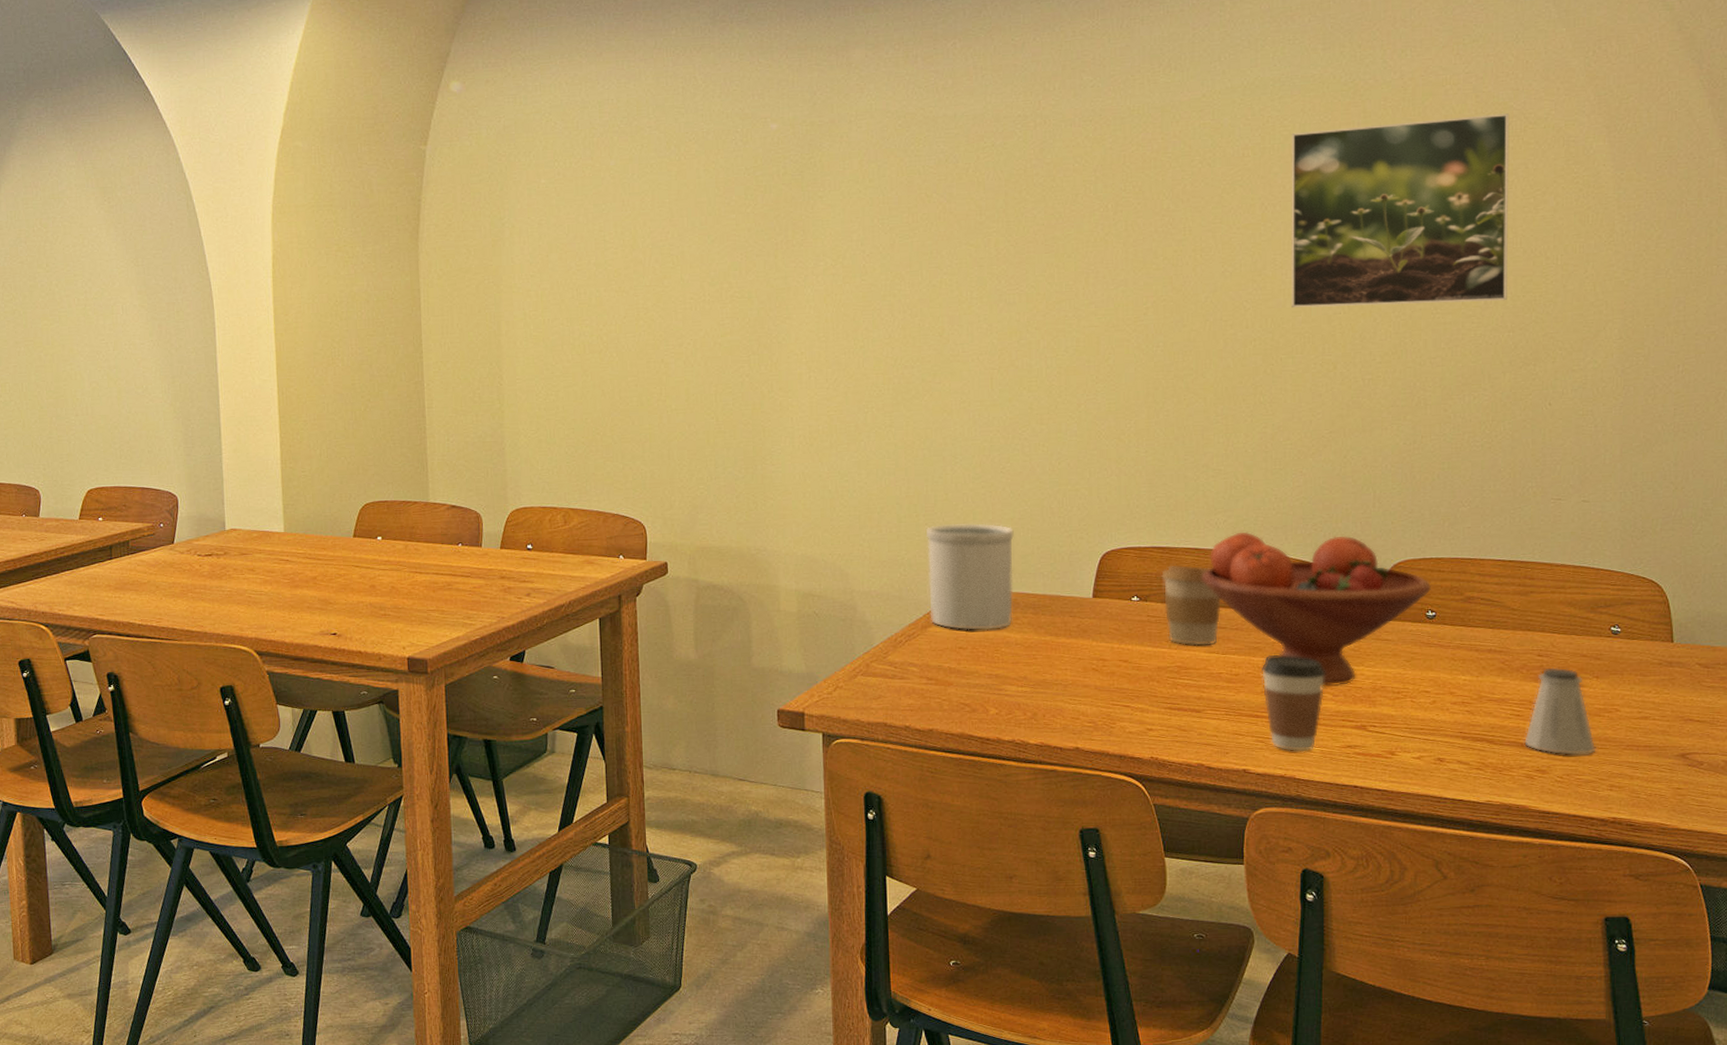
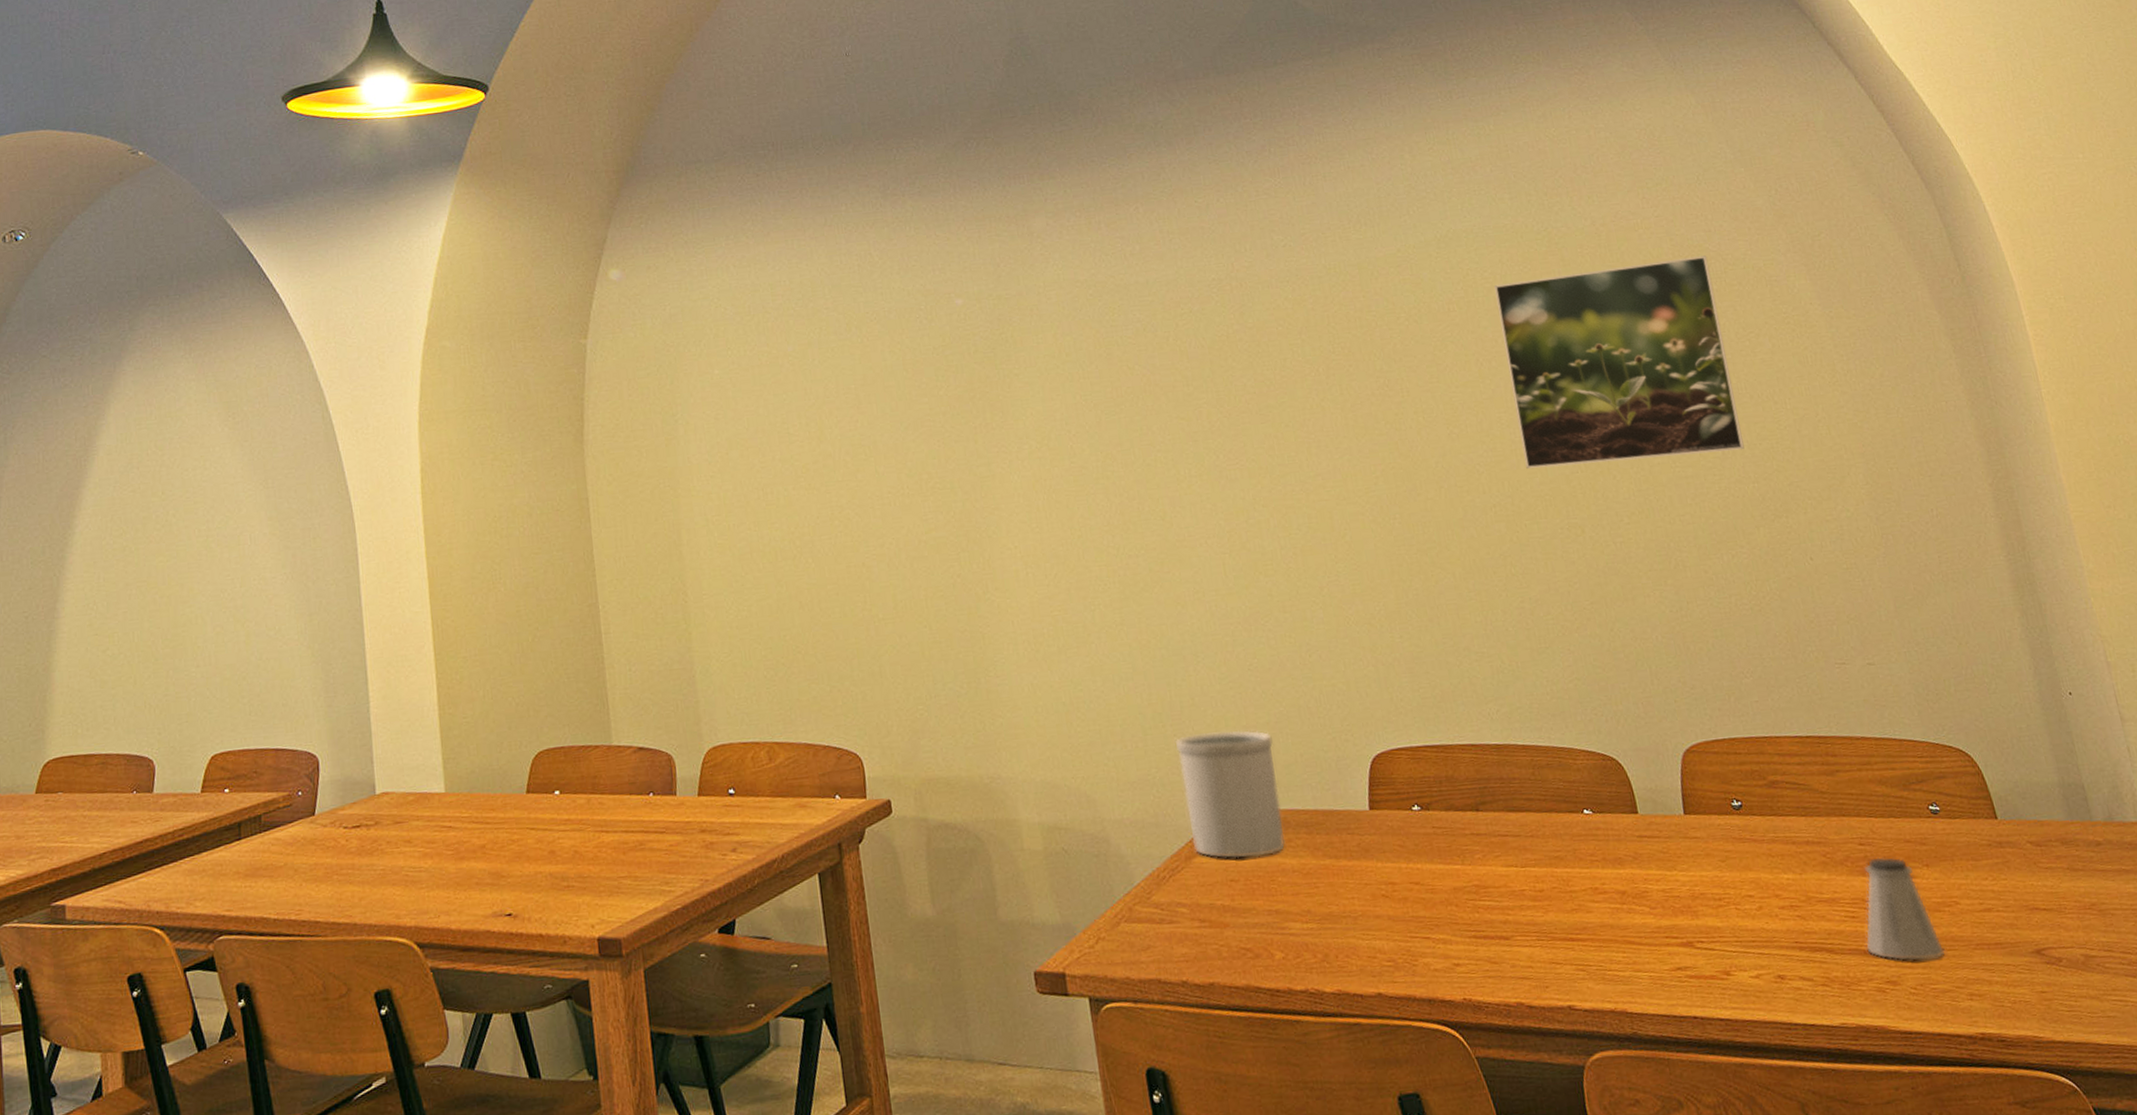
coffee cup: present [1161,565,1222,646] -> none [1440,765,1513,859]
fruit bowl: present [1201,531,1432,686] -> none [1483,719,1732,897]
coffee cup: present [1261,654,1325,751] -> none [1566,863,1642,980]

